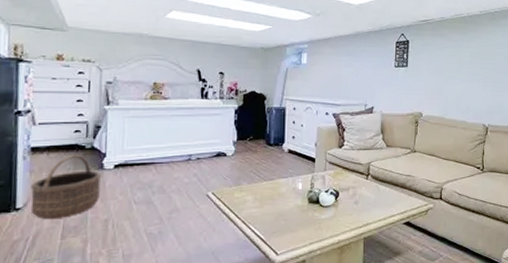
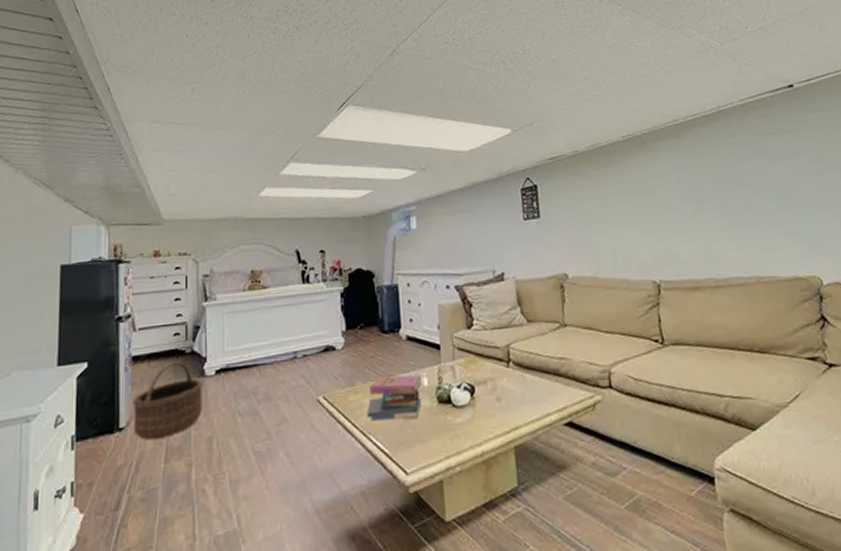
books: none [249,179,297,214] -> present [367,375,422,421]

